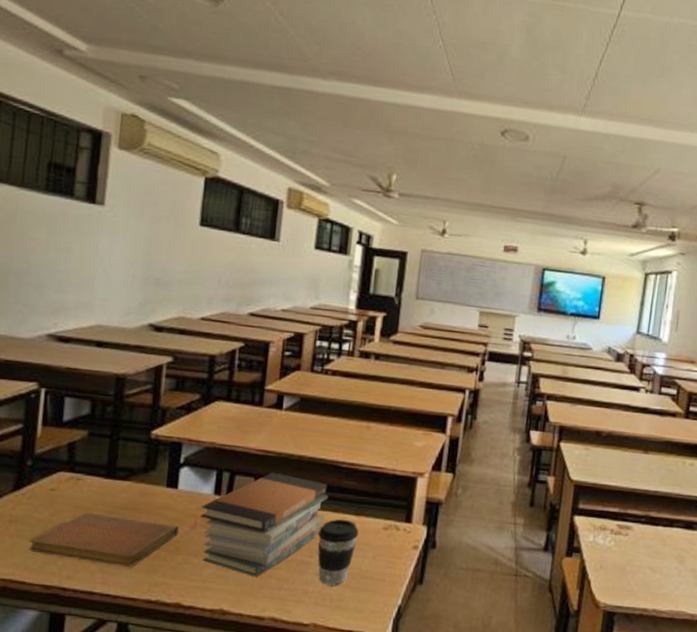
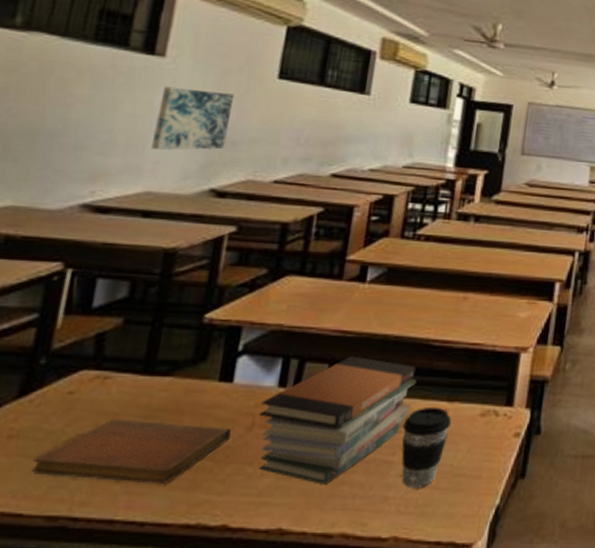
wall art: none [99,232,164,289] -> present [152,86,235,151]

